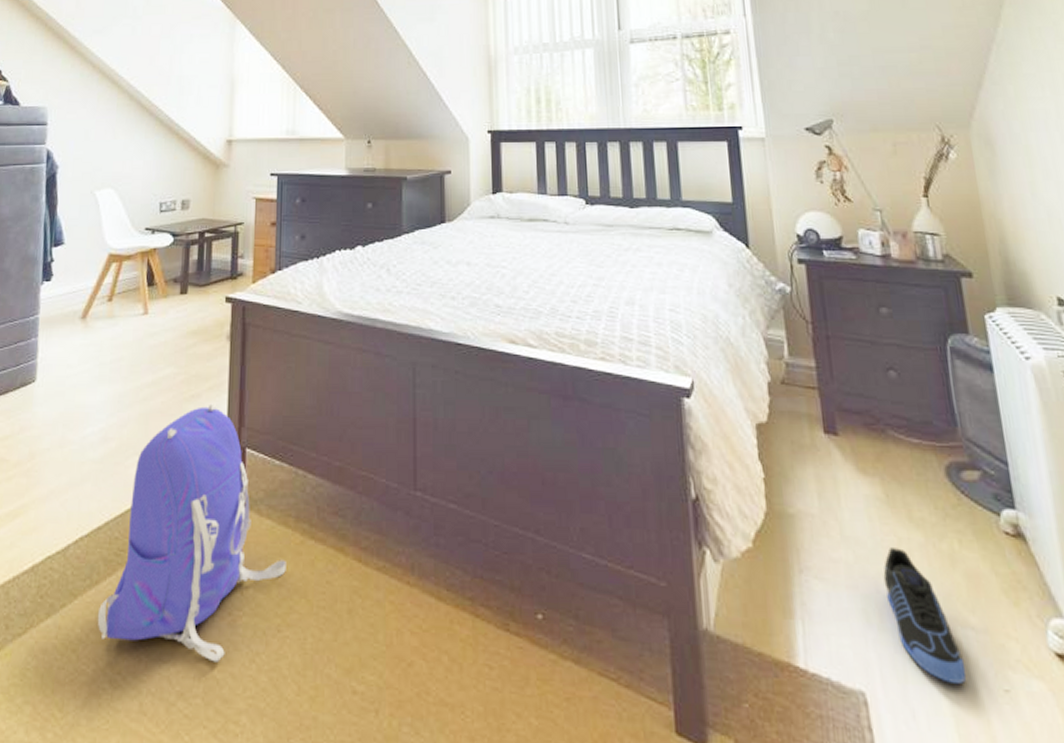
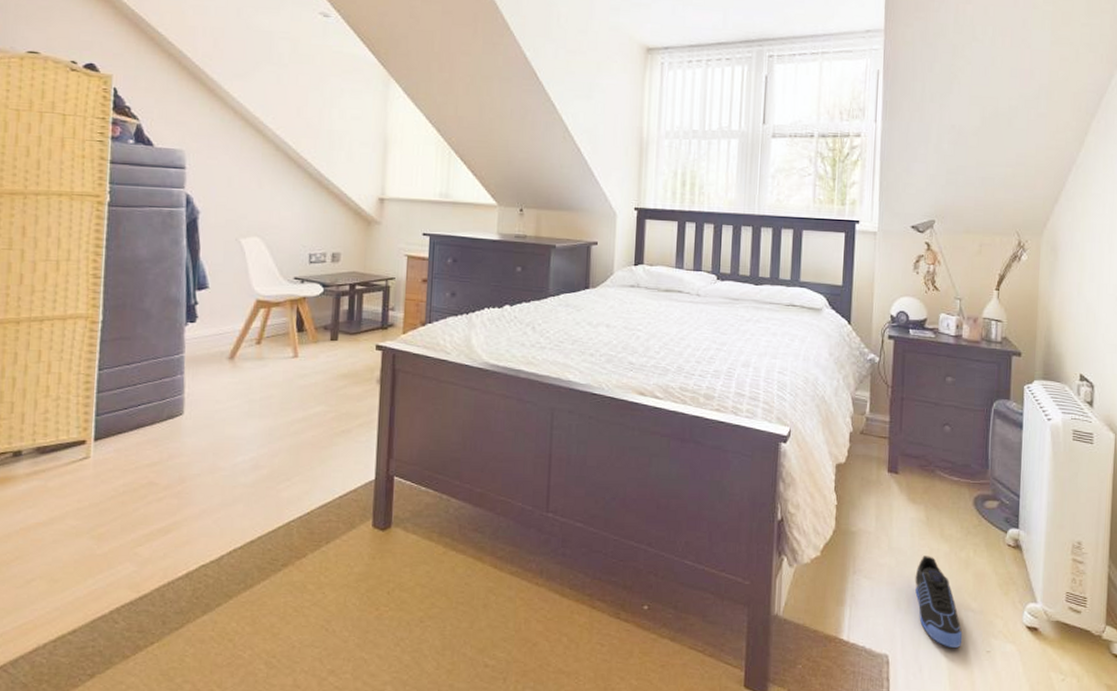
backpack: present [97,403,286,662] -> none [252,438,430,647]

